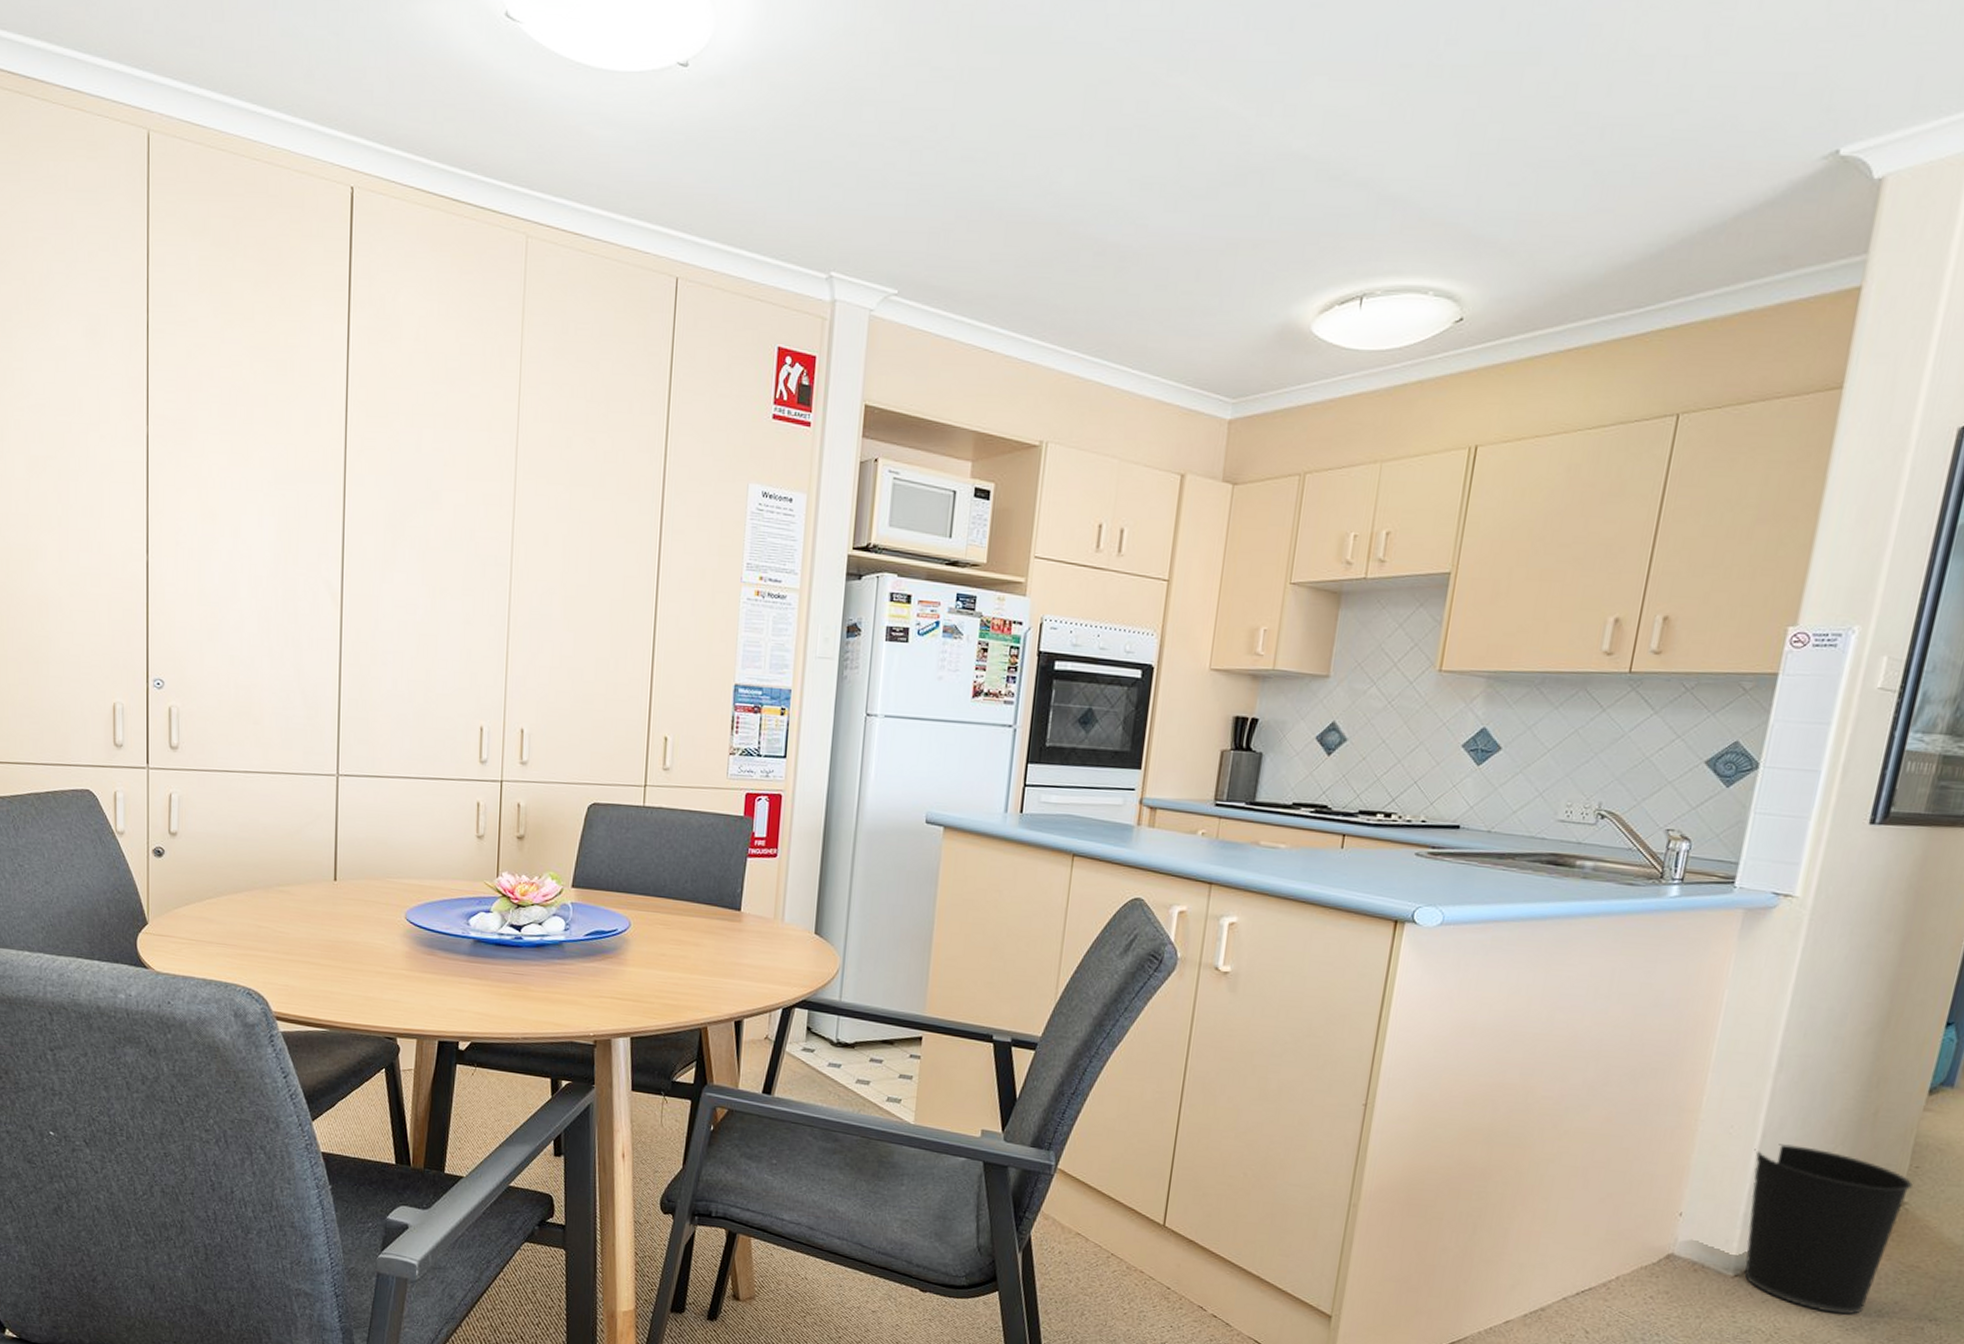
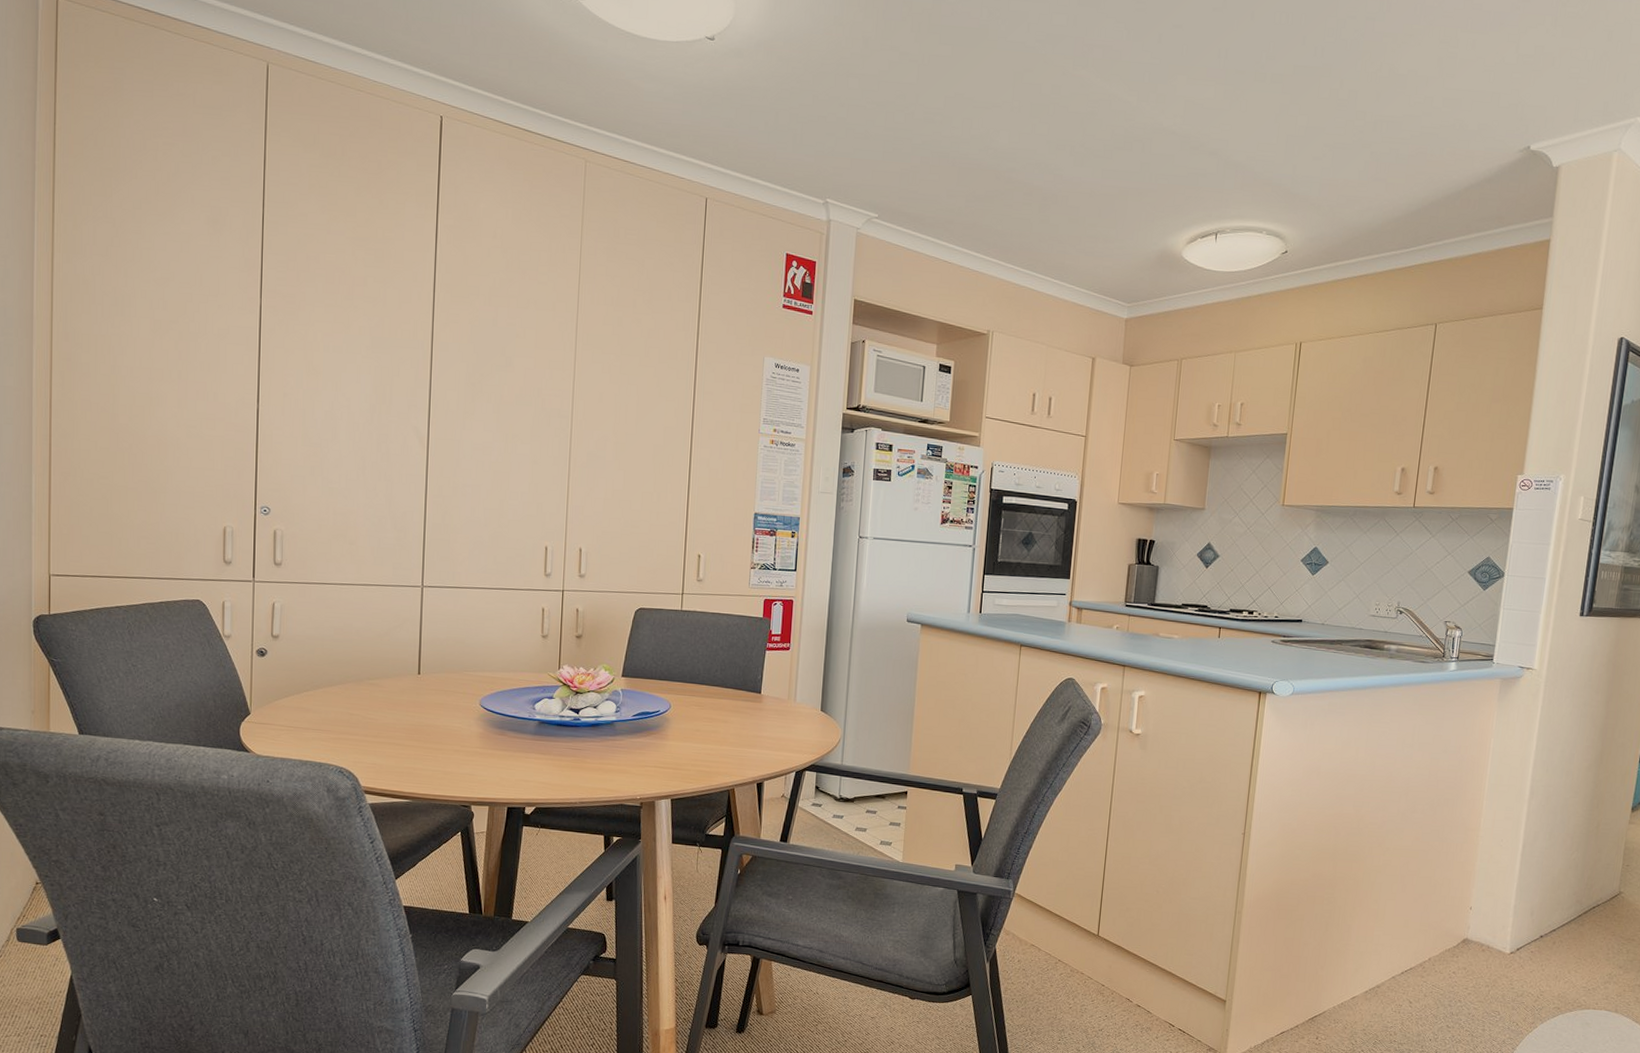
wastebasket: present [1744,1144,1913,1315] -> none [1517,852,1625,978]

